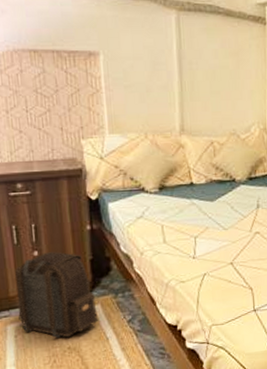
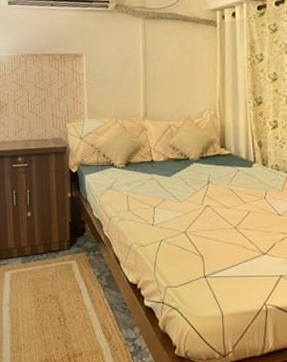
backpack: present [15,251,98,338] -> none [13,213,73,287]

